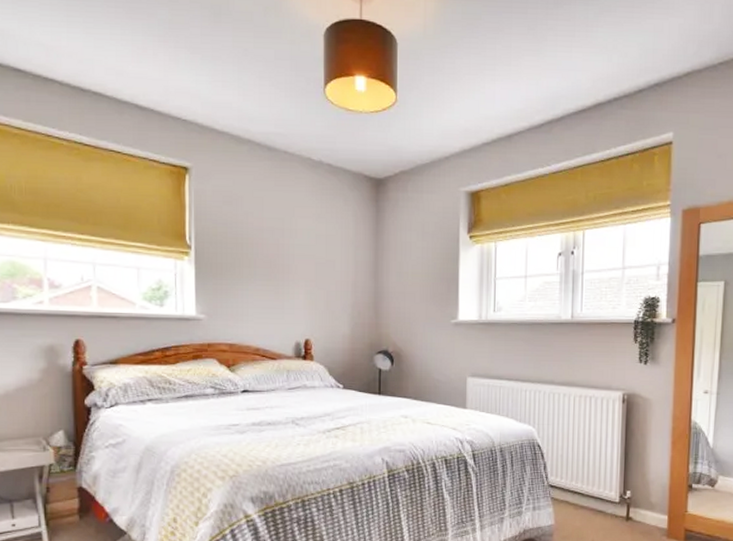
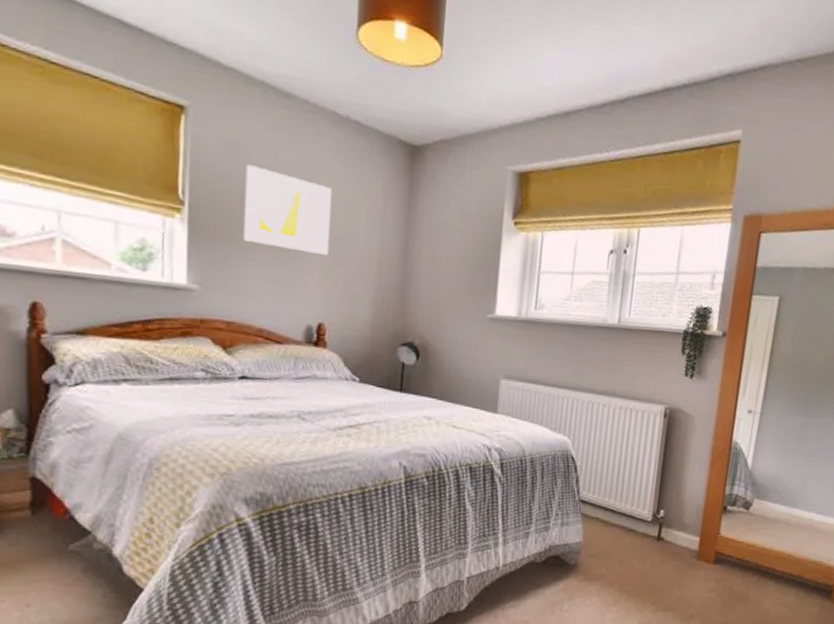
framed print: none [239,210,311,280] -> present [243,165,333,255]

